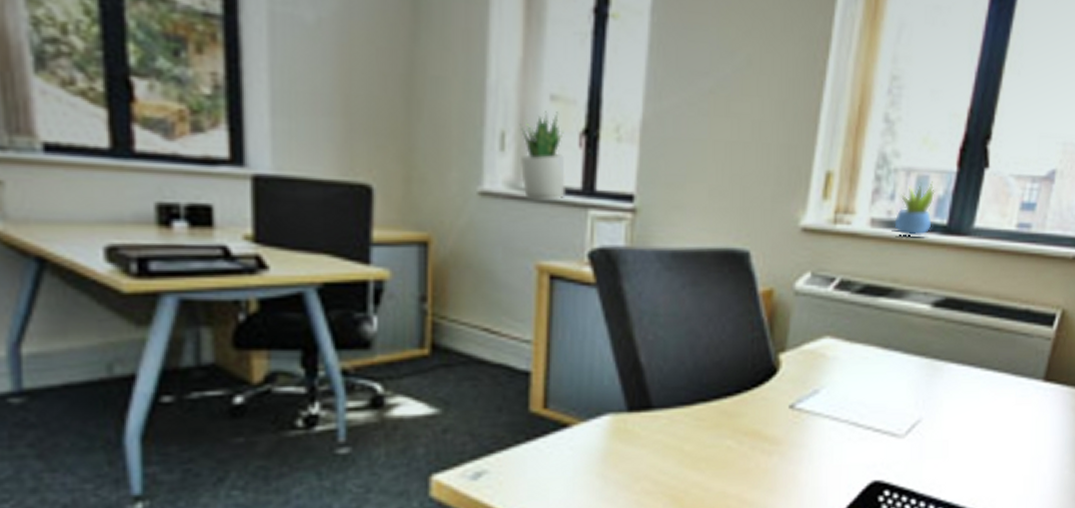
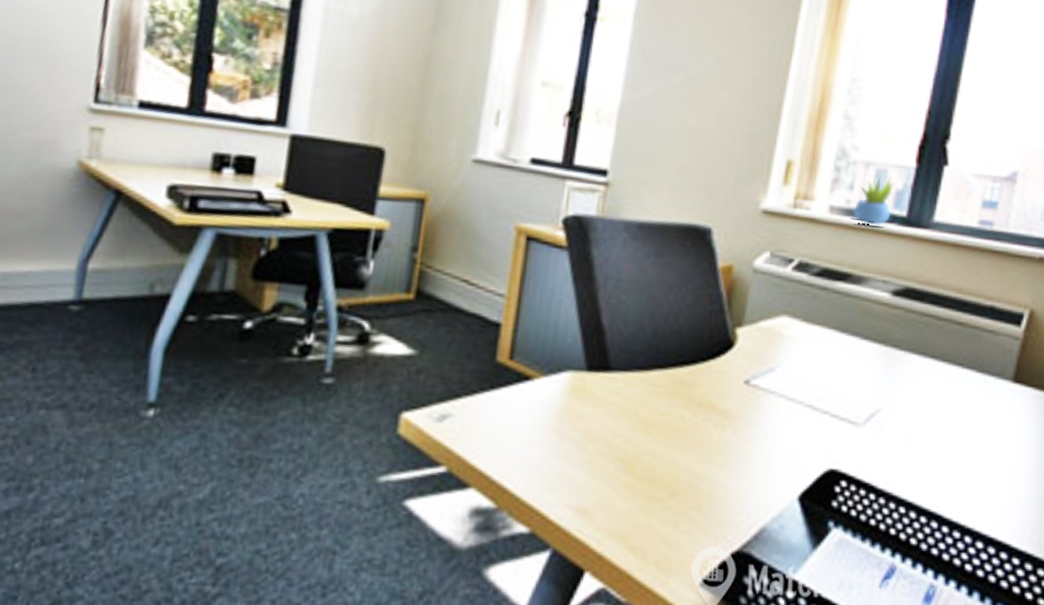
planter: present [519,111,565,202] -> none [510,94,551,171]

